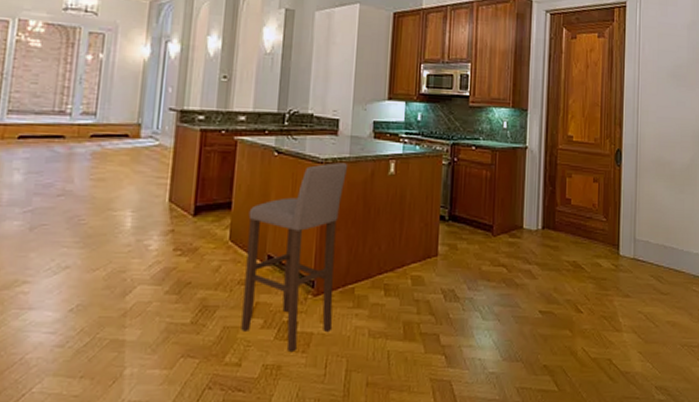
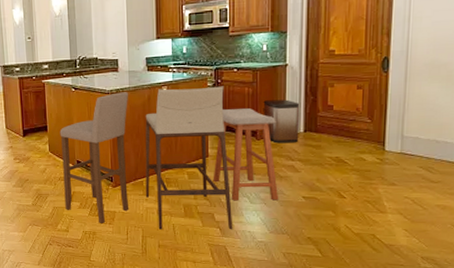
bar stool: none [357,163,462,359] -> present [145,86,233,229]
stool: none [441,195,514,317] -> present [213,108,279,201]
pedal bin: none [498,187,539,242] -> present [261,99,300,144]

